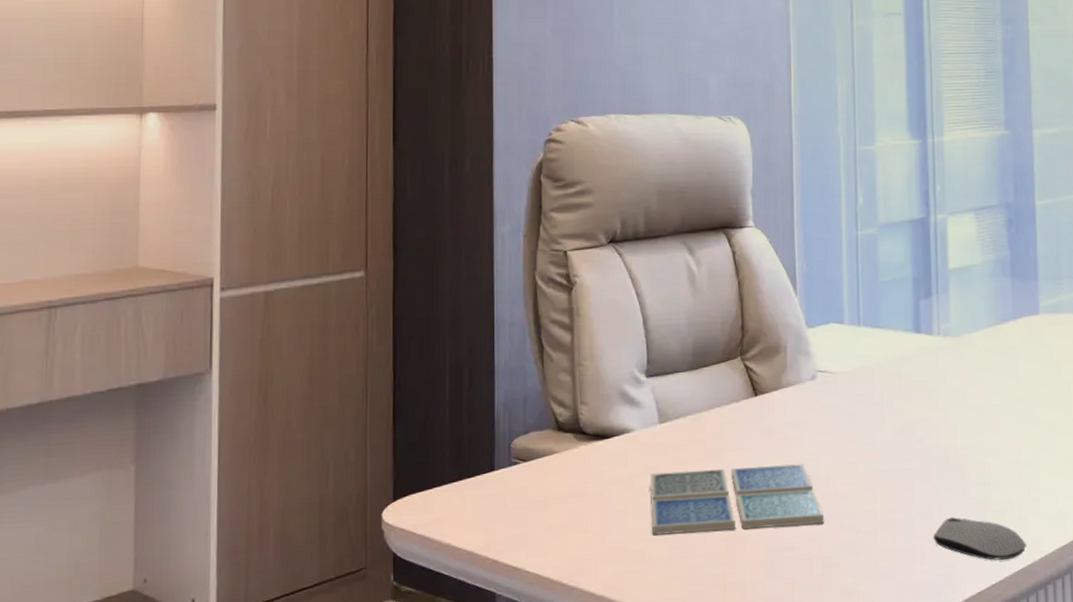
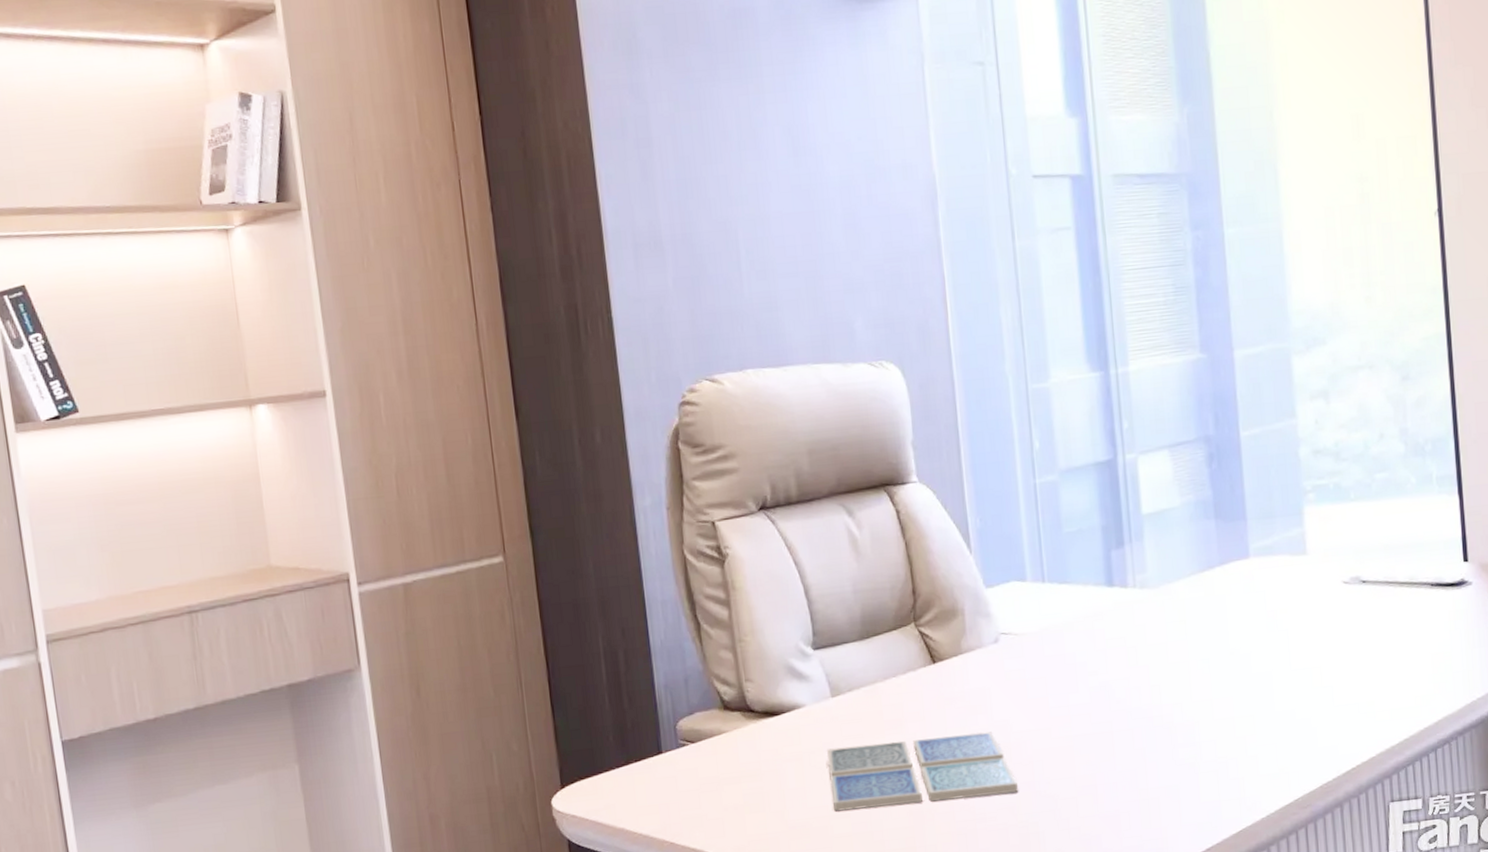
computer mouse: present [933,517,1027,560] -> none [1139,780,1245,823]

